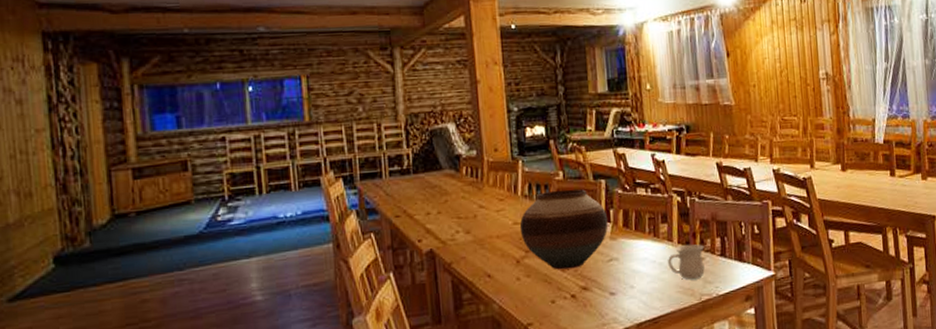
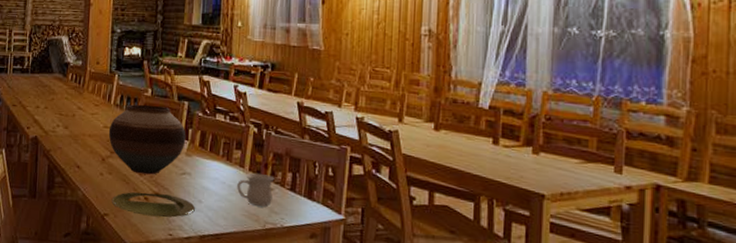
plate: none [534,286,628,316] -> present [111,192,195,218]

